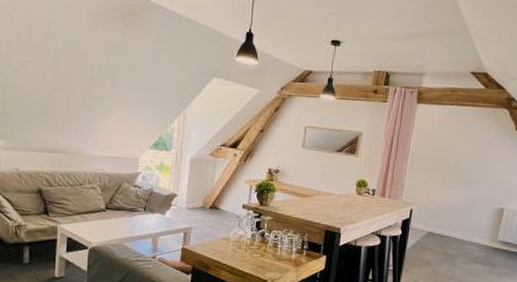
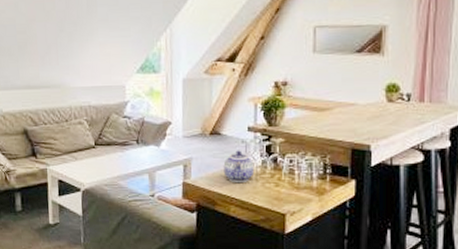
teapot: none [218,223,245,251] -> present [223,150,255,182]

